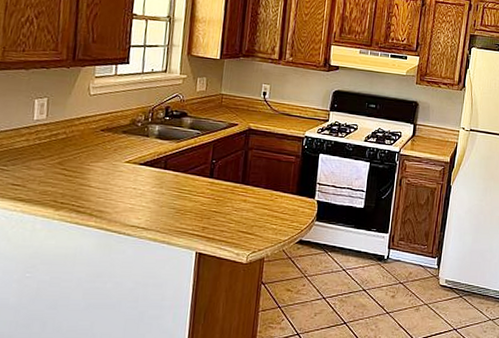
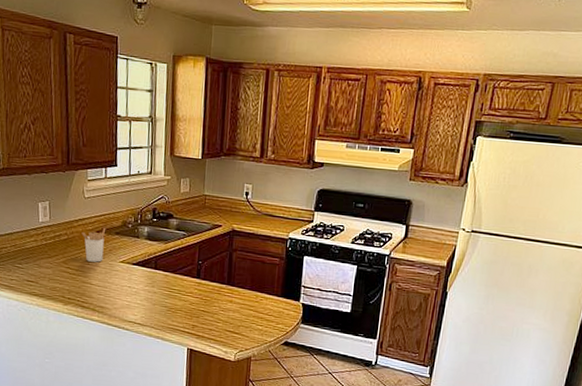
utensil holder: none [83,126,112,163] -> present [81,227,106,262]

